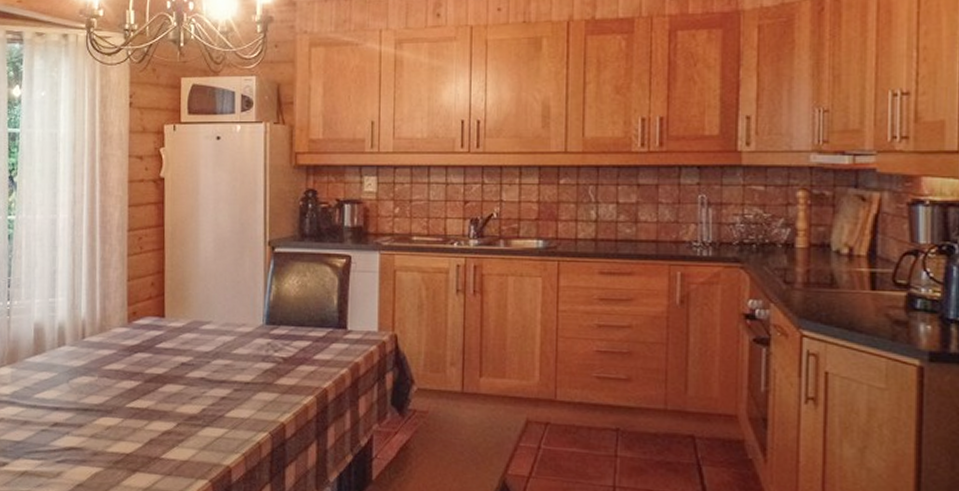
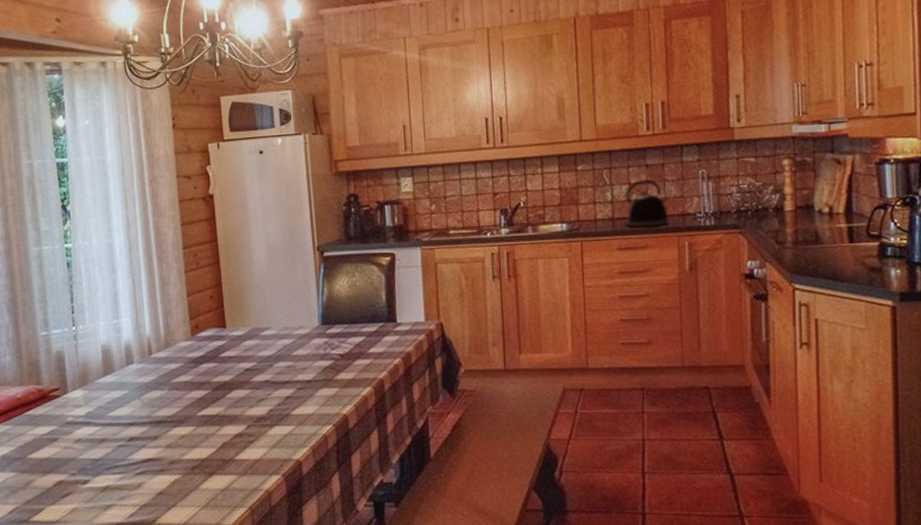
kettle: none [609,199,662,255] -> present [625,178,669,229]

